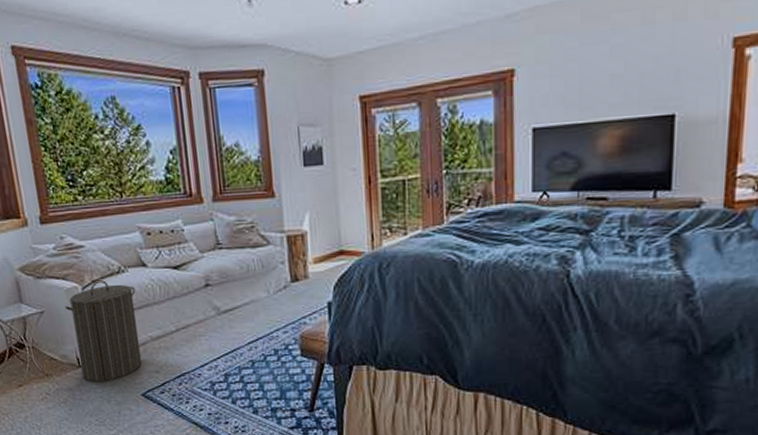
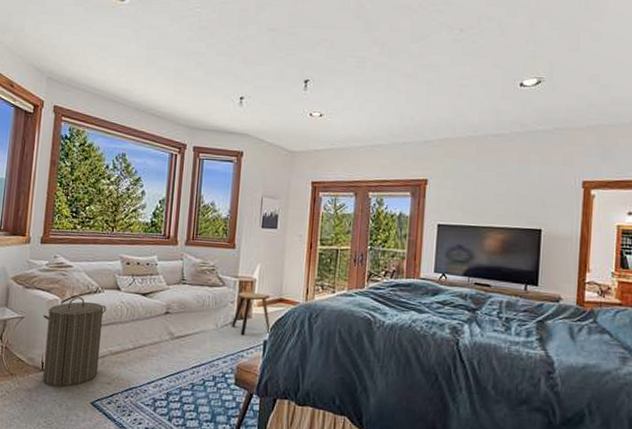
stool: none [285,247,334,301] -> present [231,291,271,336]

